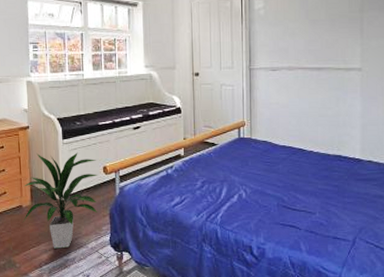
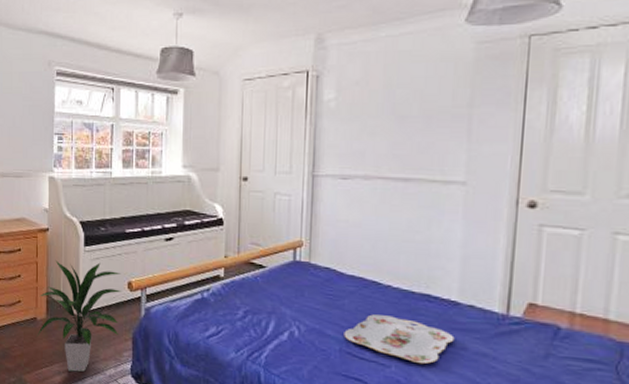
serving tray: none [280,174,359,209] -> present [344,314,455,364]

